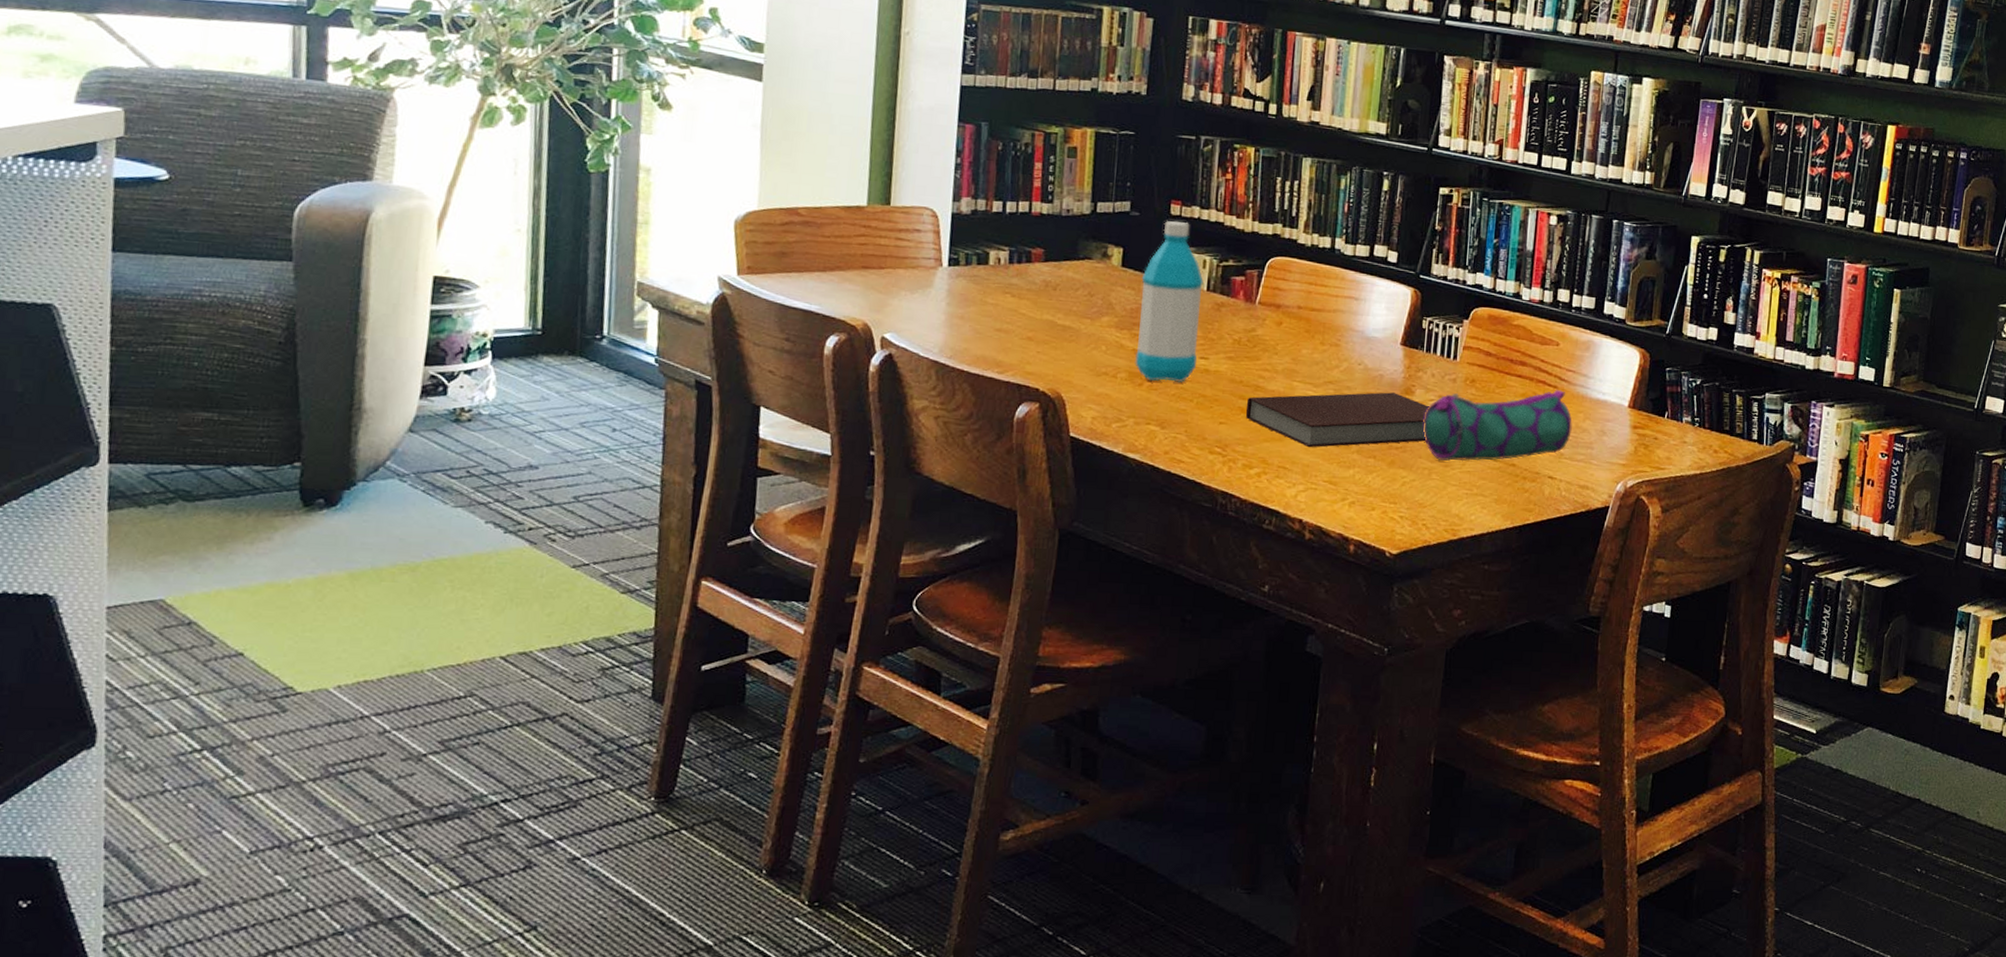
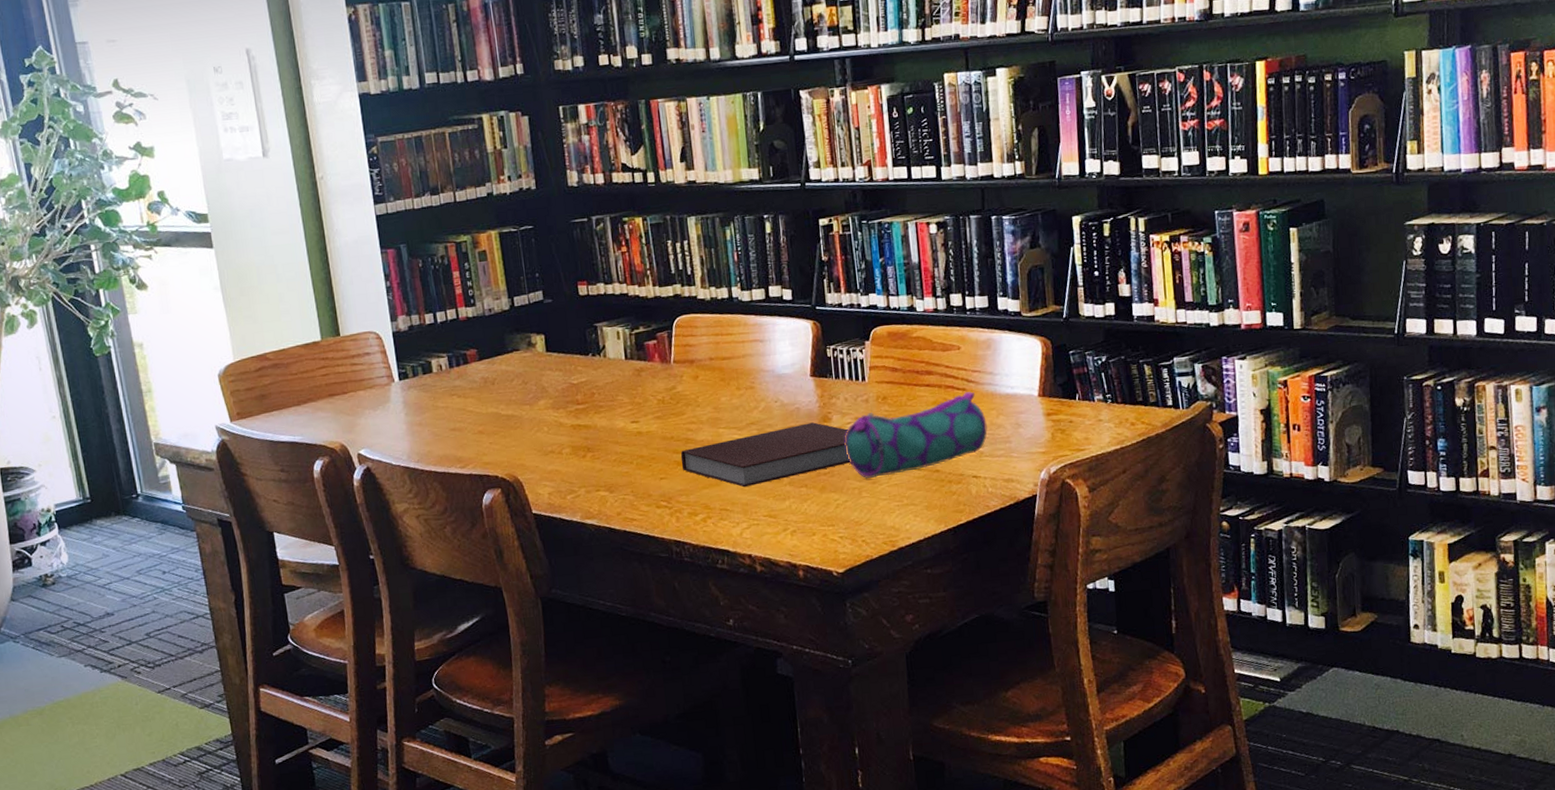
water bottle: present [1135,220,1204,383] -> none [565,300,629,452]

